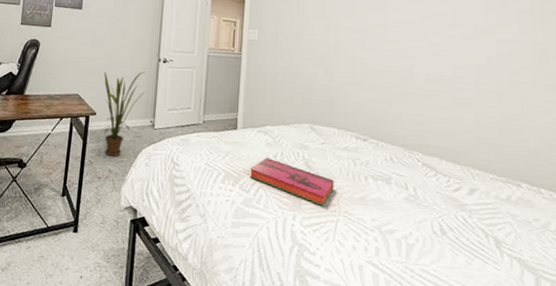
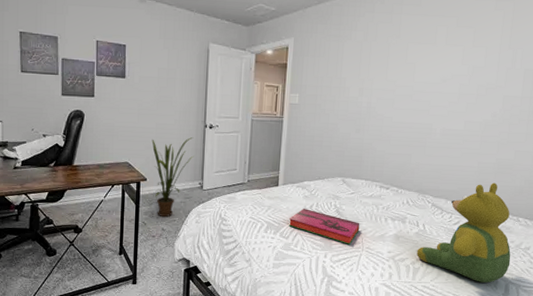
teddy bear: none [409,141,538,274] -> present [417,182,511,283]

